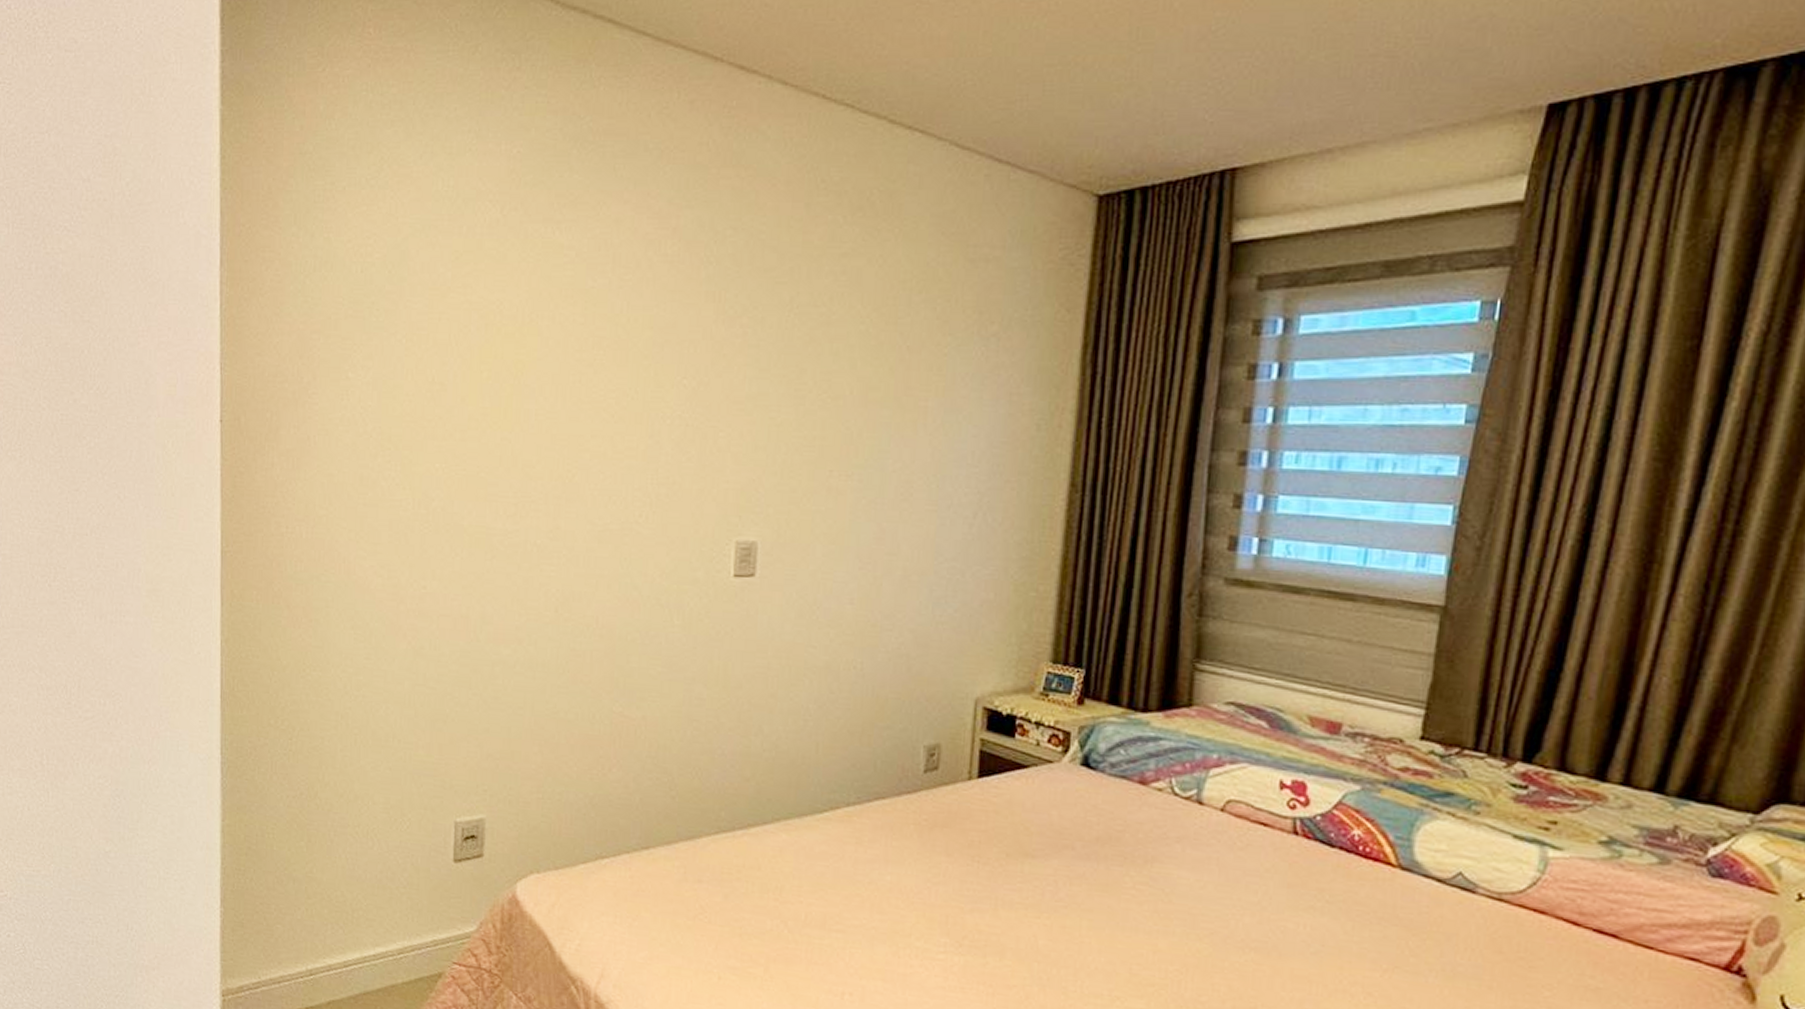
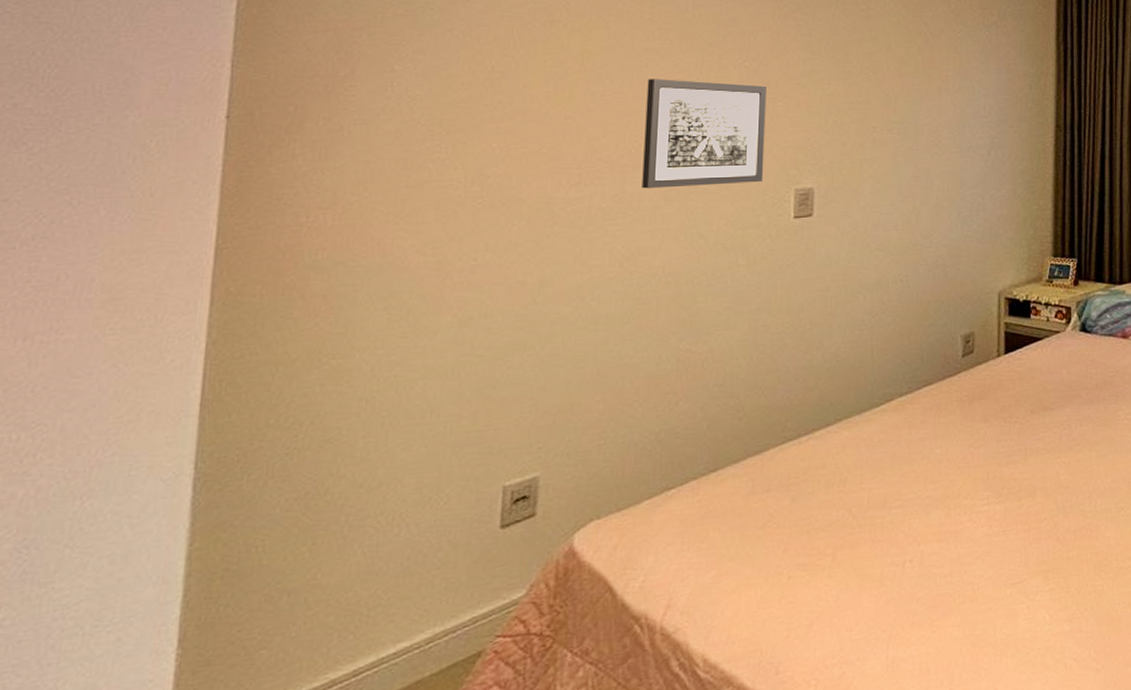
wall art: none [575,397,707,530] -> present [642,79,767,189]

